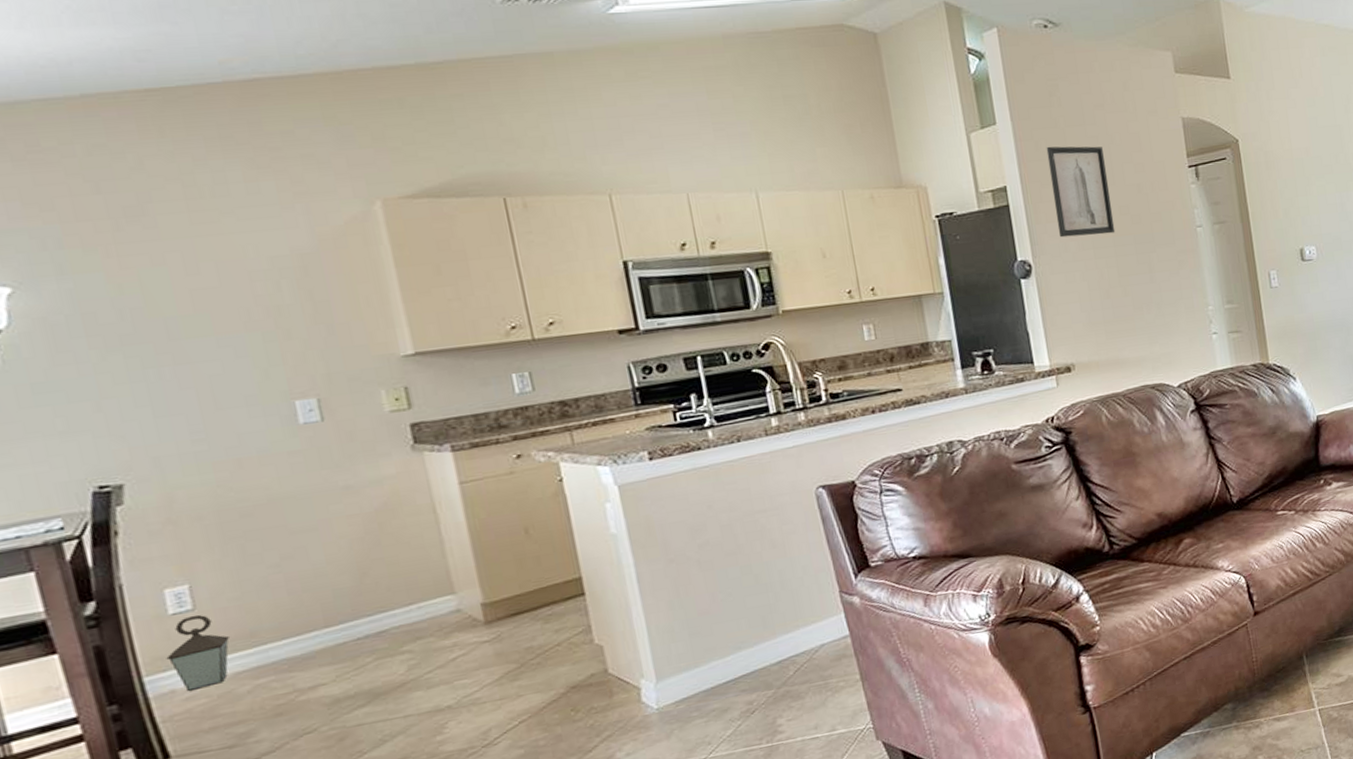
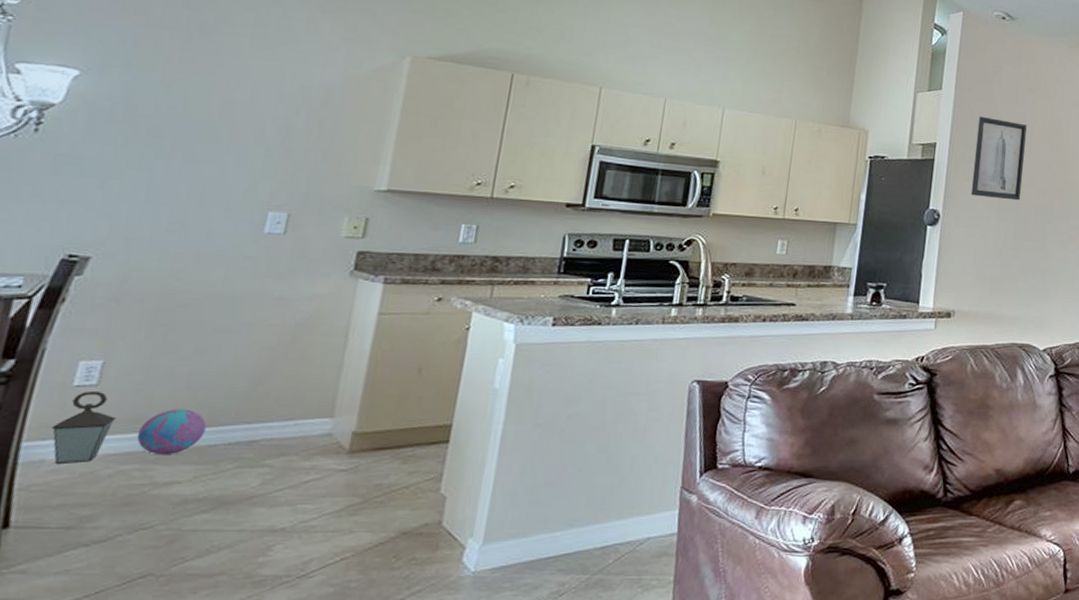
decorative ball: none [258,614,328,664] -> present [136,408,207,455]

